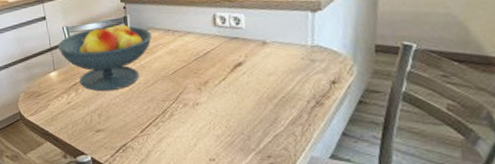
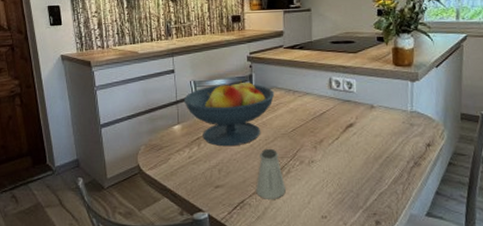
saltshaker: none [137,91,169,143] -> present [256,148,286,199]

